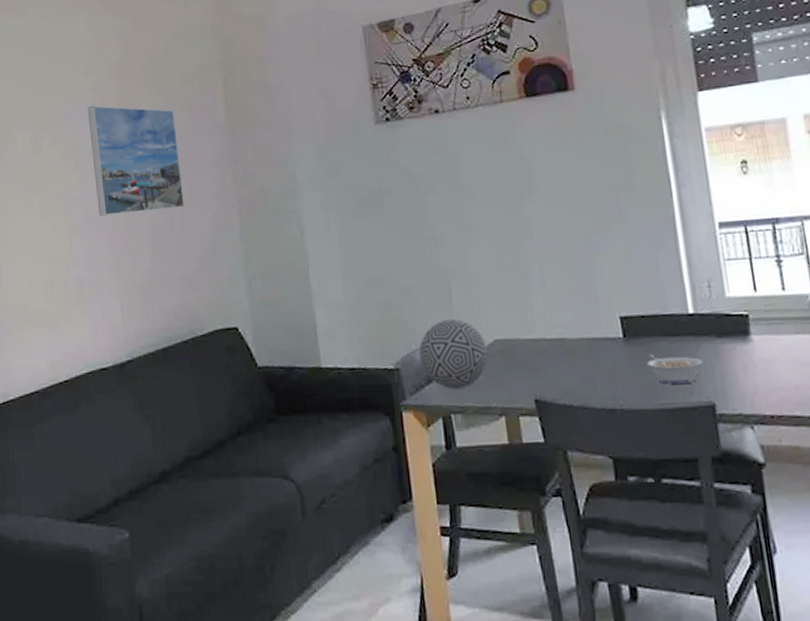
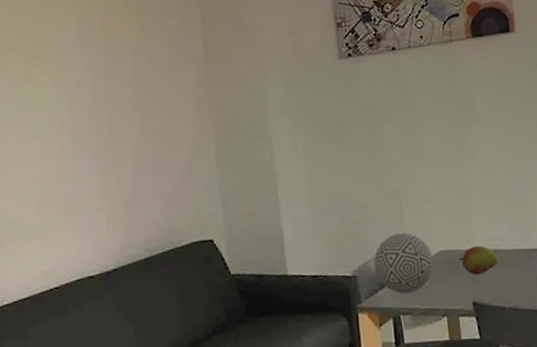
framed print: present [87,105,185,217] -> none [75,37,166,140]
fruit: none [518,334,564,368] -> present [459,245,499,275]

